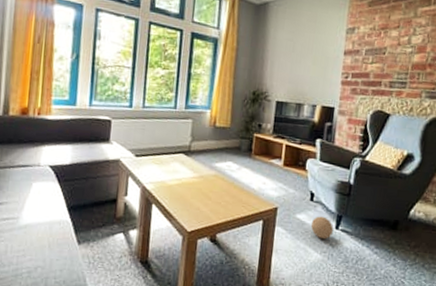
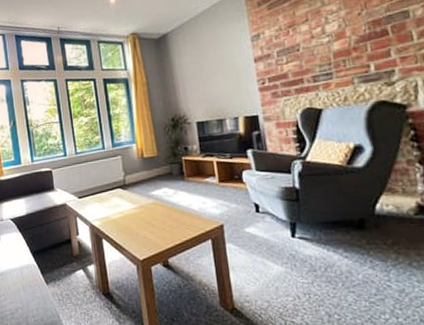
decorative ball: present [311,216,333,239] -> none [263,226,290,250]

